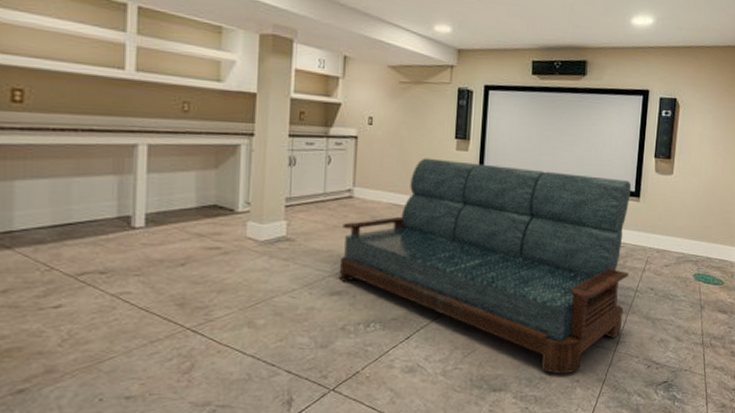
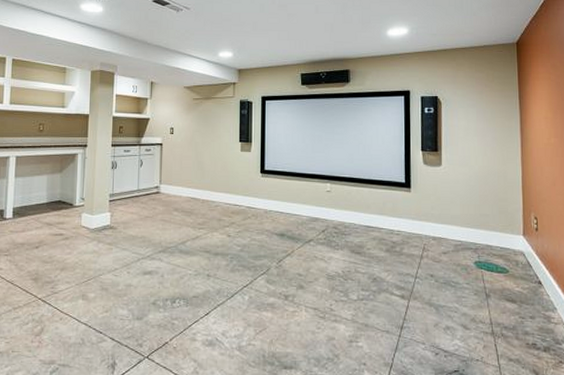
sofa: present [338,158,632,374] -> none [150,159,407,355]

